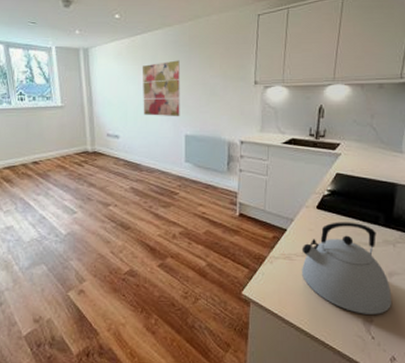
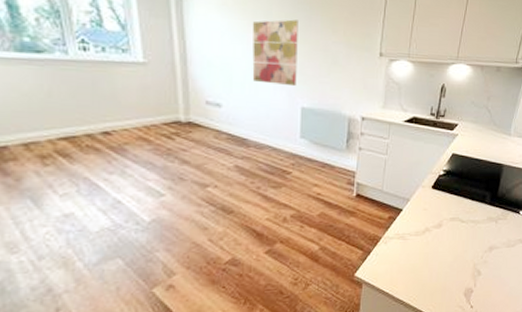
kettle: present [301,222,391,315] -> none [414,201,490,287]

